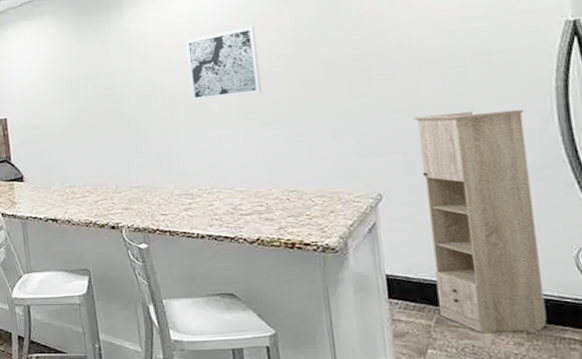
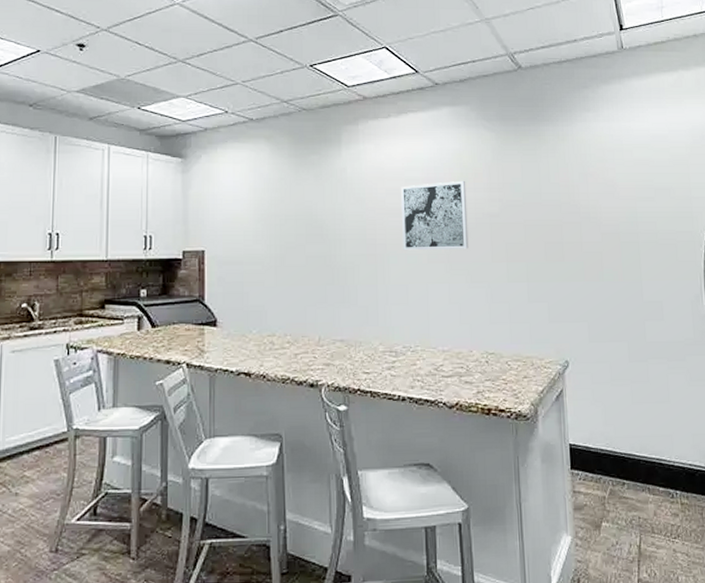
storage cabinet: present [413,109,547,334] -> none [596,285,696,505]

